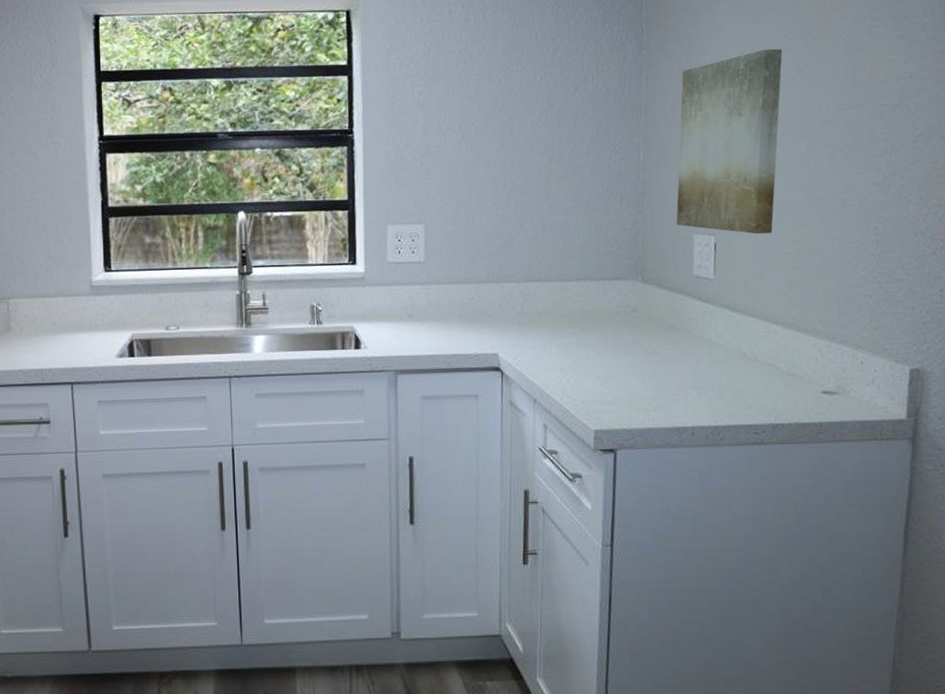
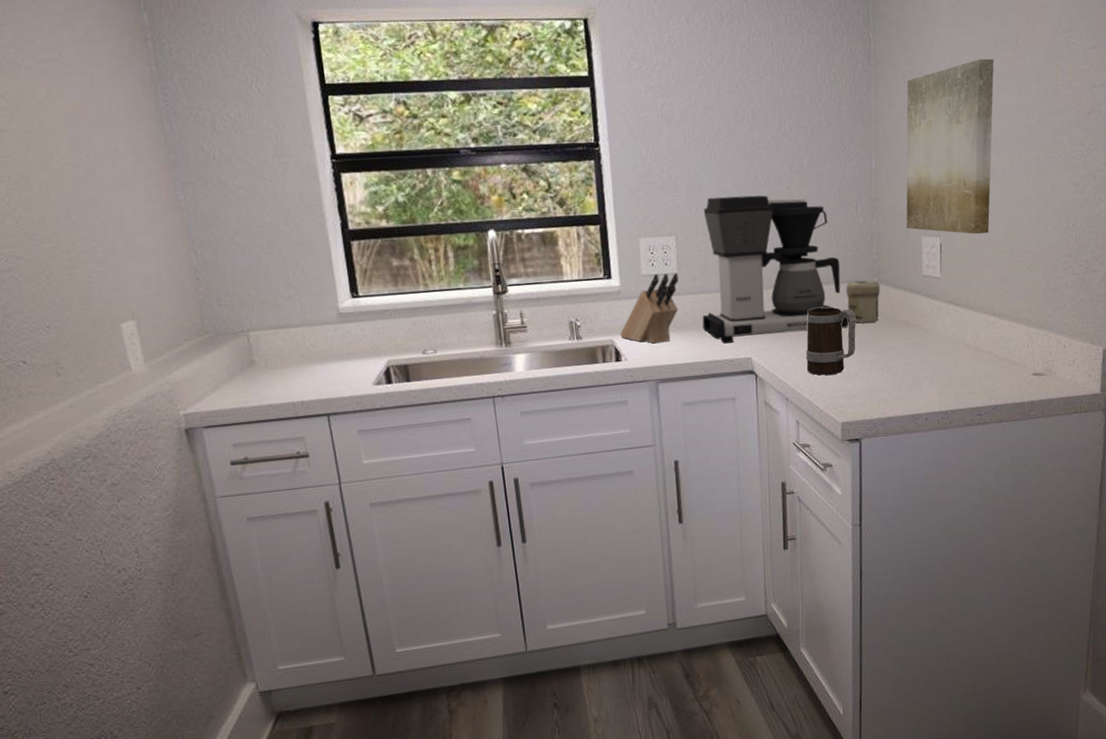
knife block: none [361,261,426,333] -> present [619,272,679,344]
coffee maker: none [447,185,608,337] -> present [702,195,849,344]
mug: none [558,305,616,377] -> present [806,307,856,375]
jar: none [605,279,645,324] -> present [846,280,881,324]

